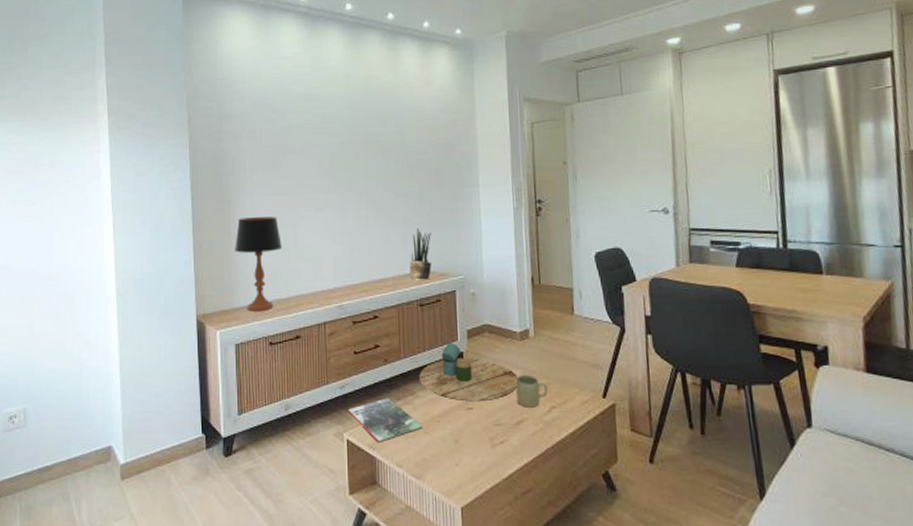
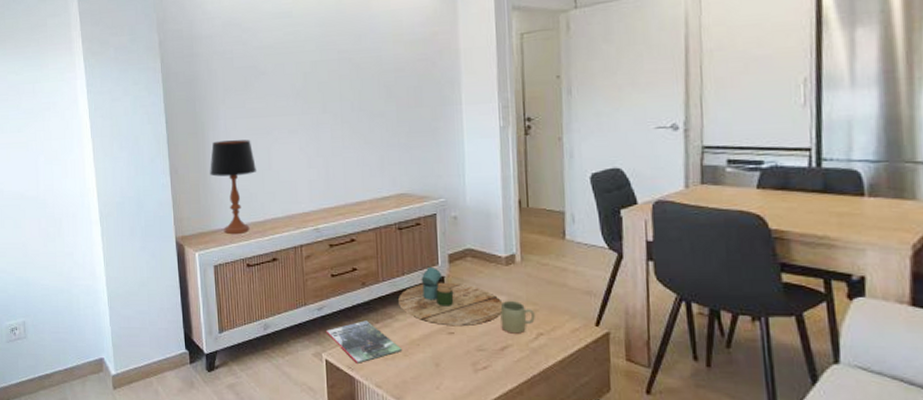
potted plant: present [409,229,431,280] -> none [387,150,410,203]

